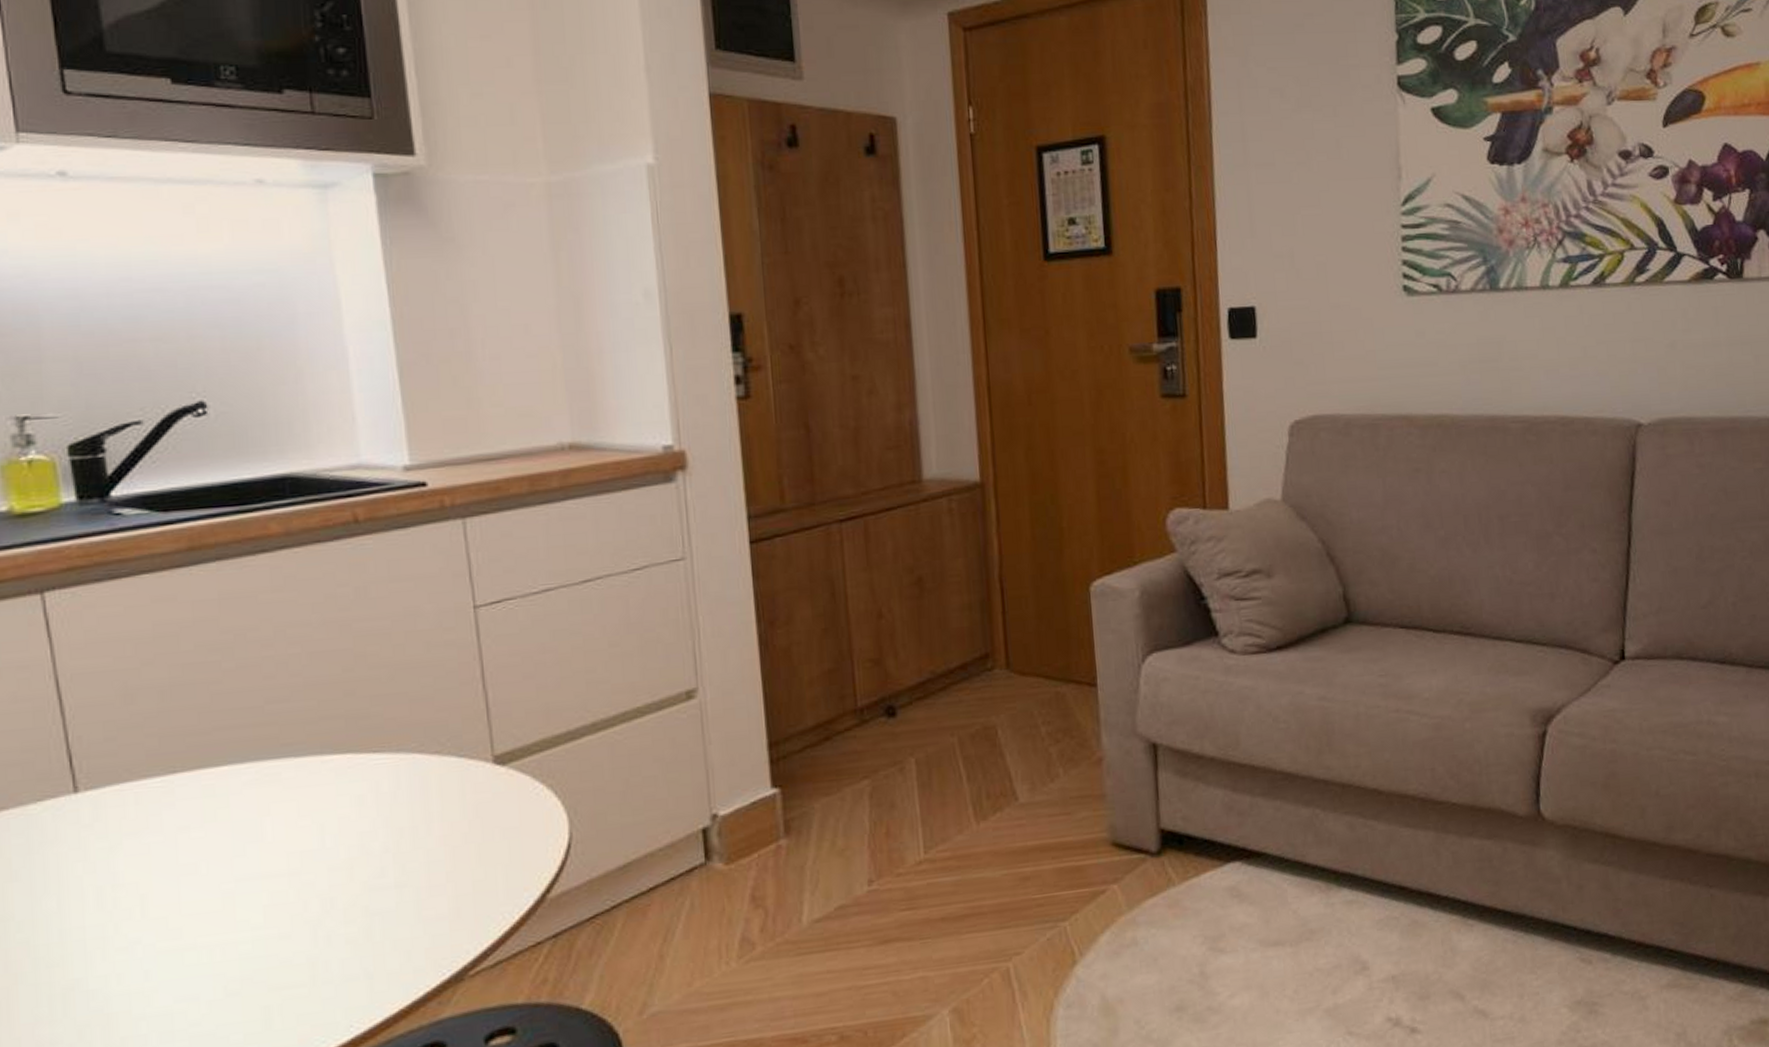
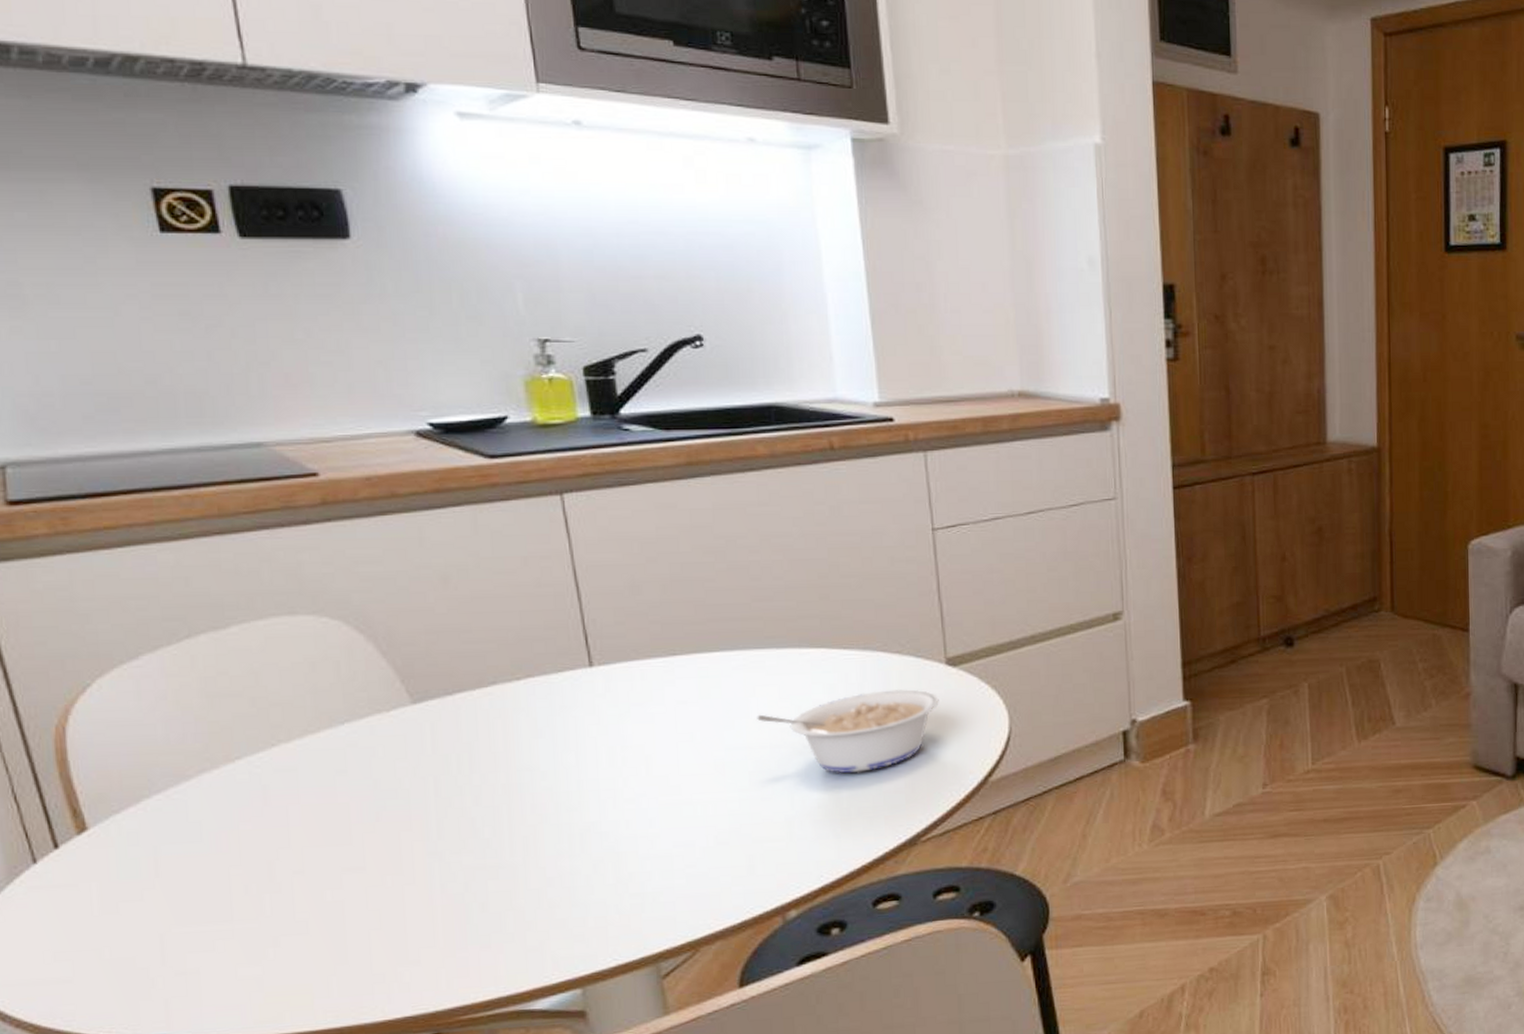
legume: none [272,794,487,902] -> present [757,689,939,774]

